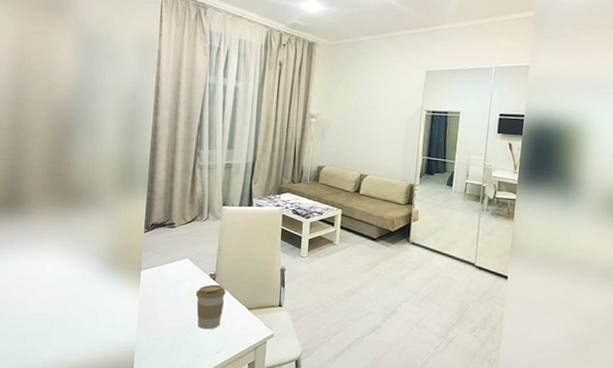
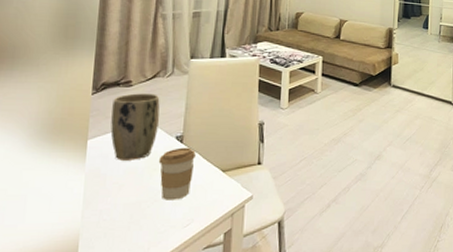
plant pot: none [158,234,197,292] -> present [110,93,160,160]

